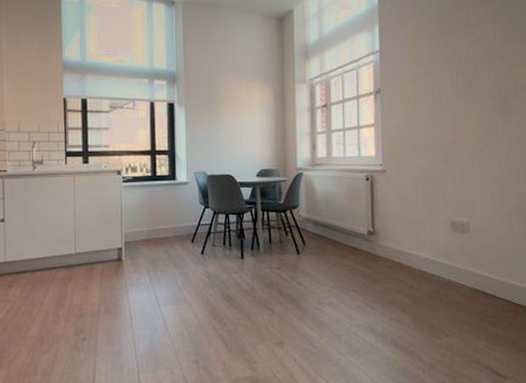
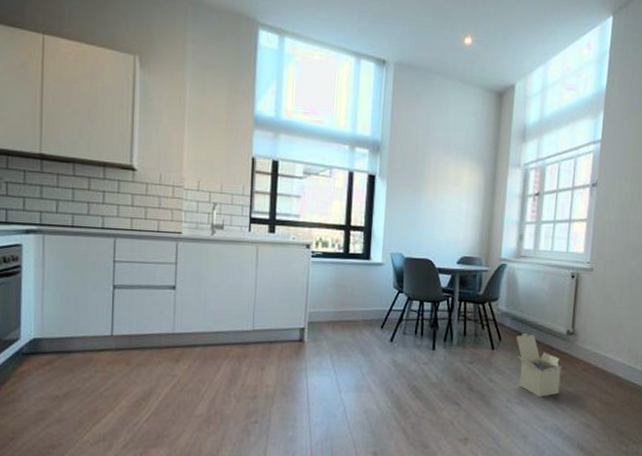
cardboard box: none [319,235,367,297] -> present [515,332,562,398]

